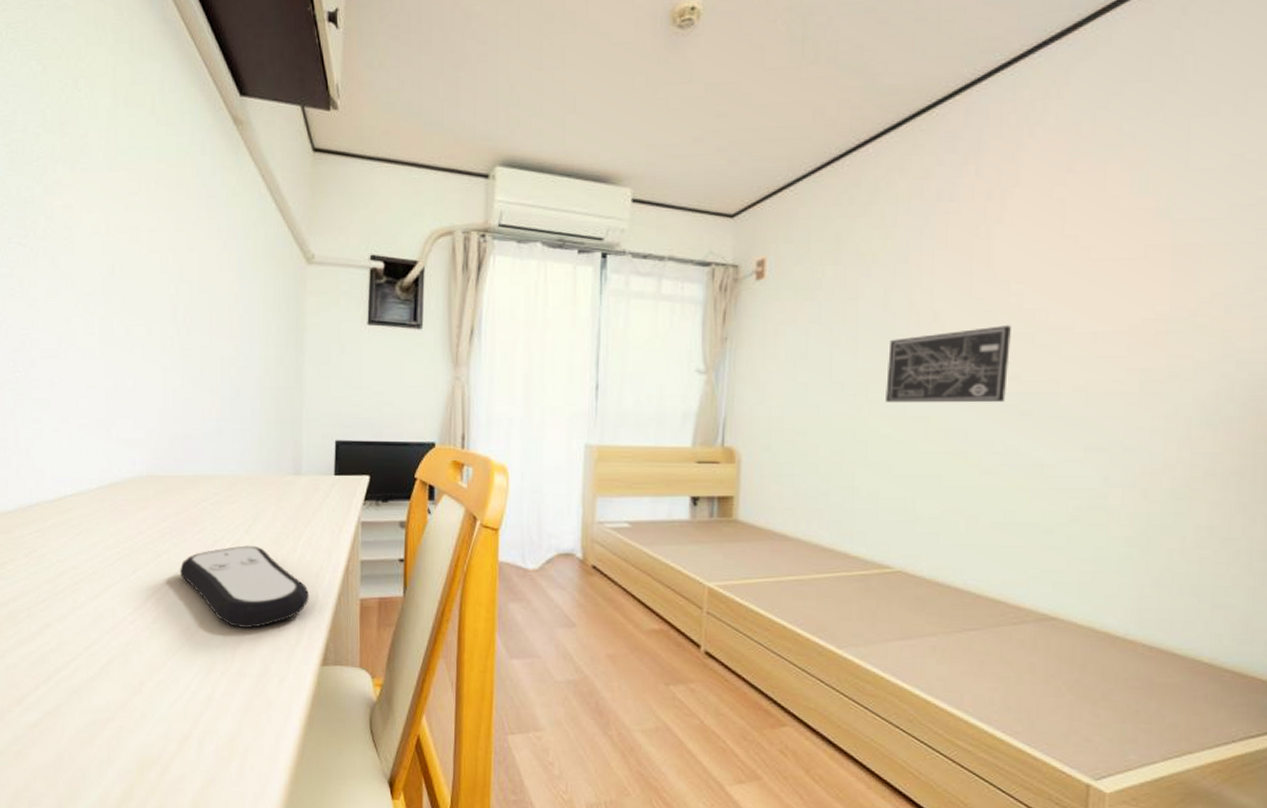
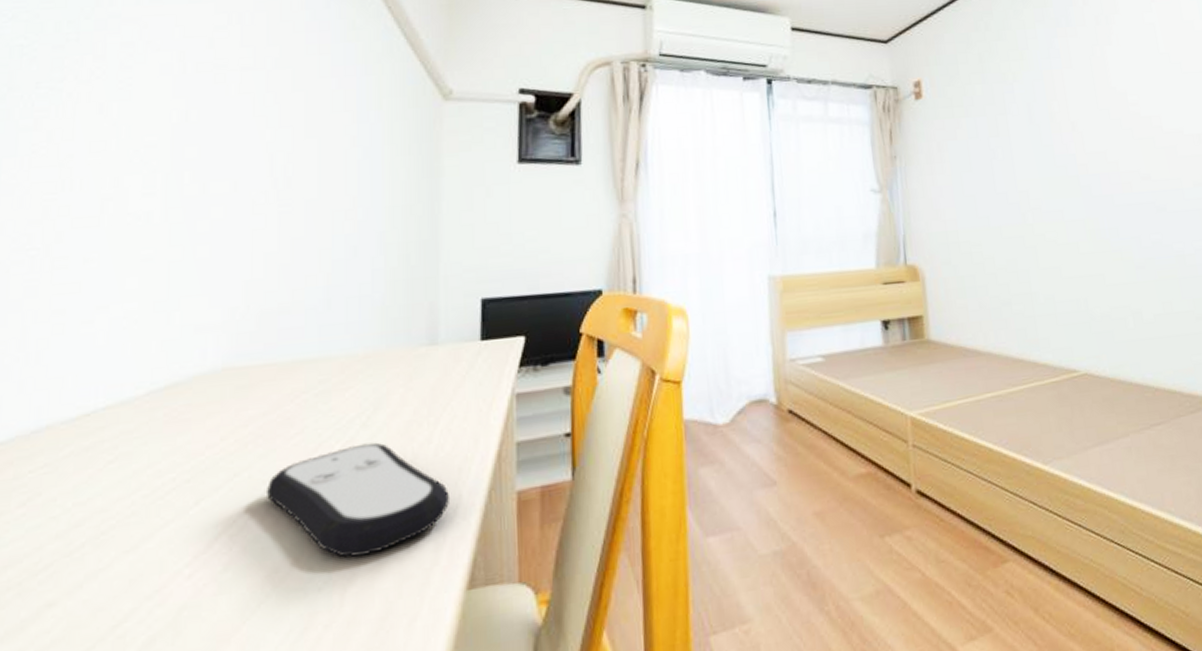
wall art: present [886,325,1011,403] -> none [1040,131,1143,209]

